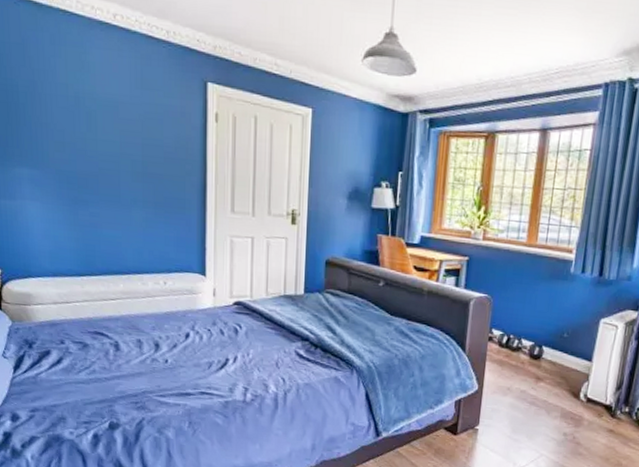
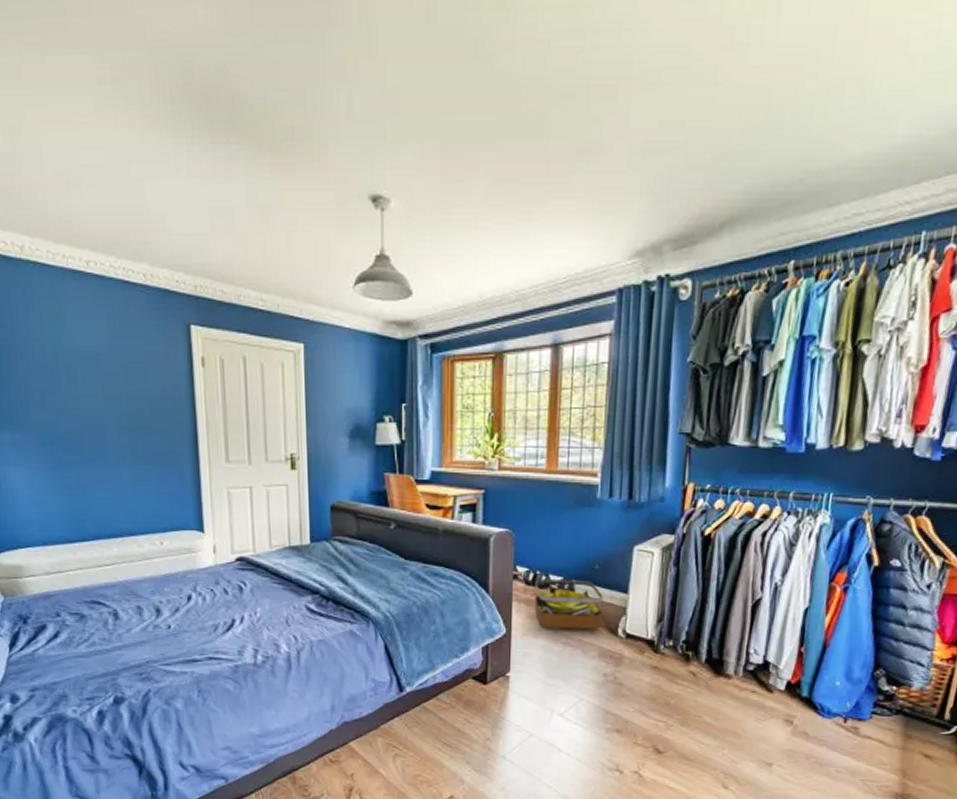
storage box: none [505,343,569,392] -> present [534,579,603,629]

